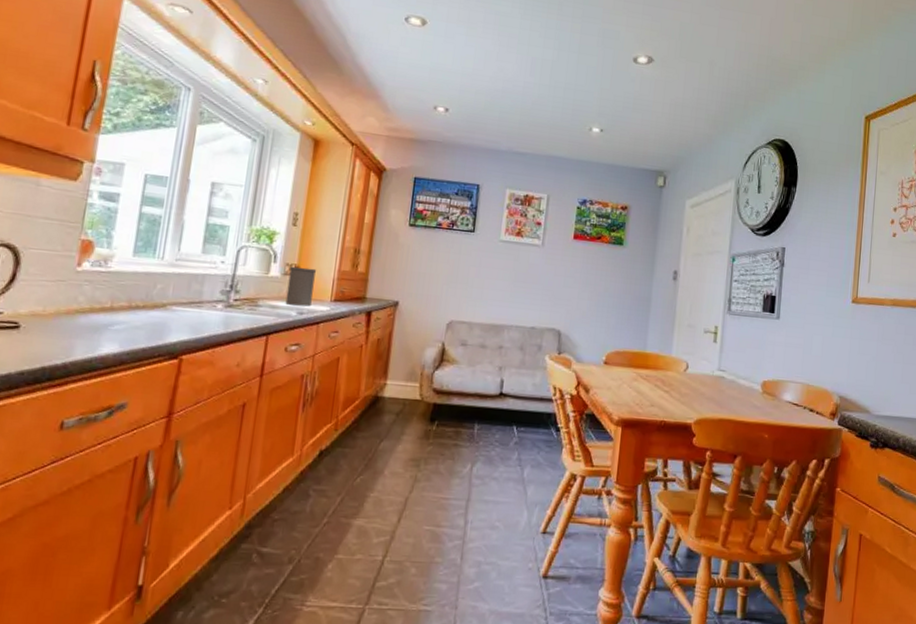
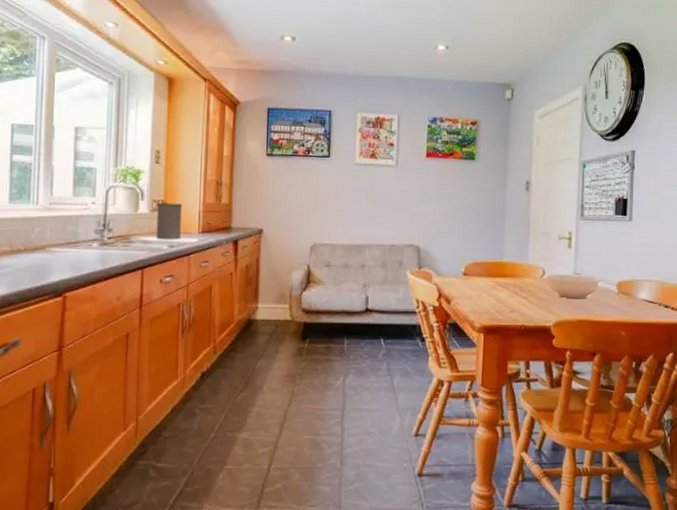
bowl: none [689,368,744,397] -> present [546,274,599,299]

